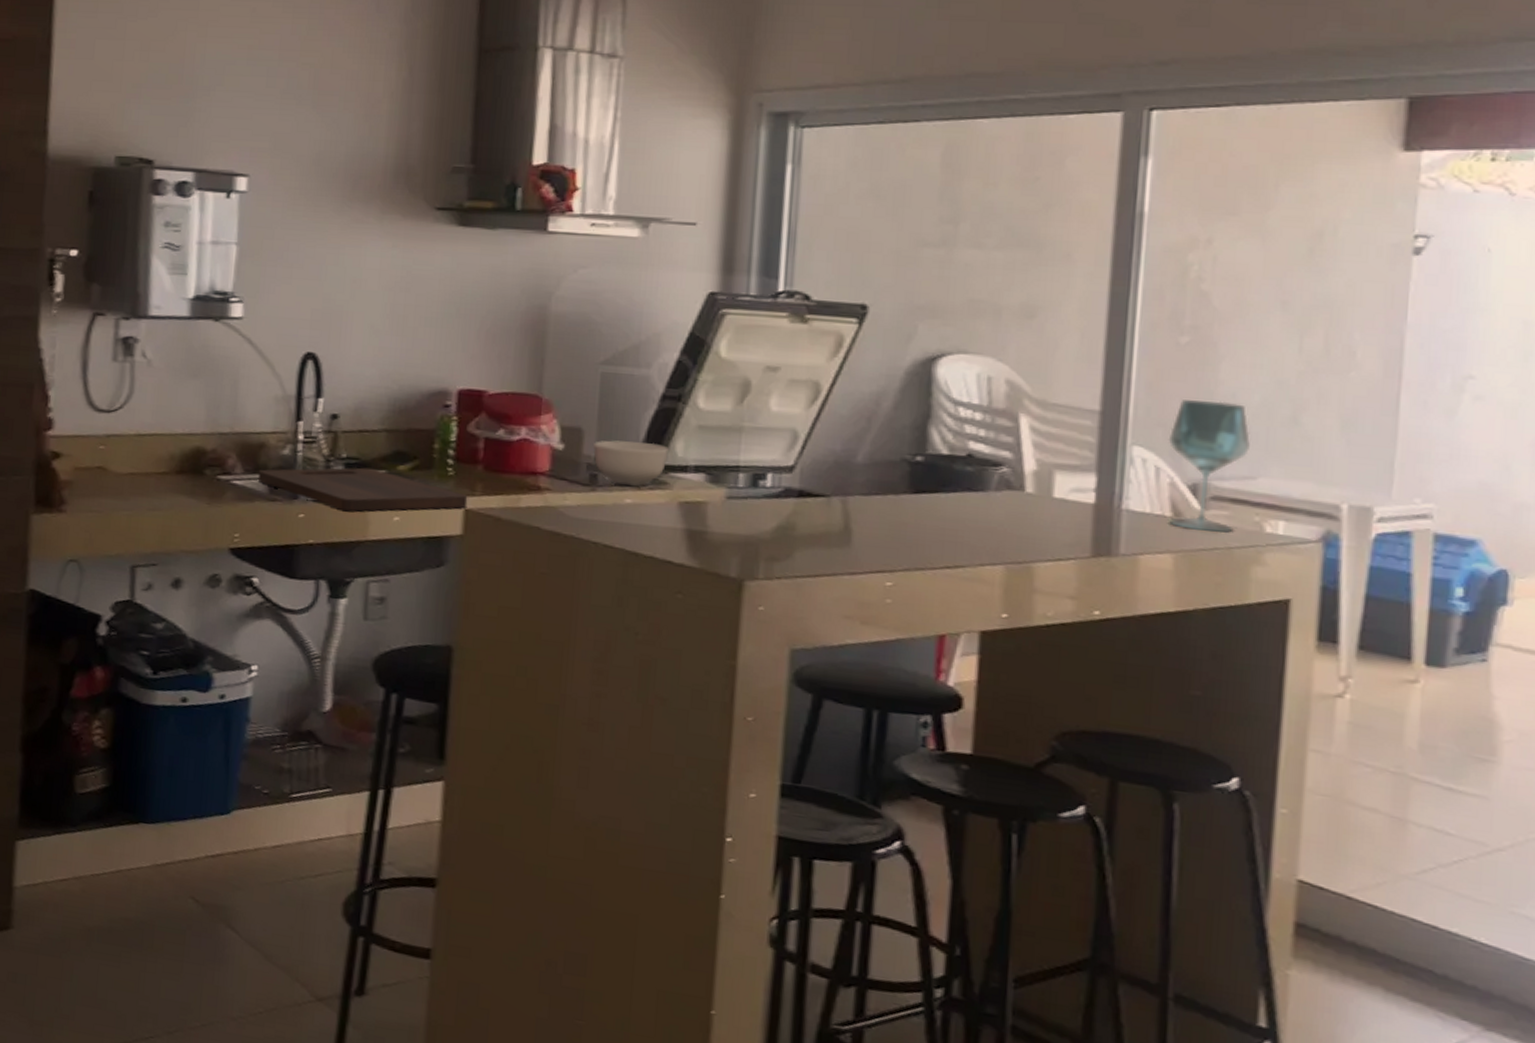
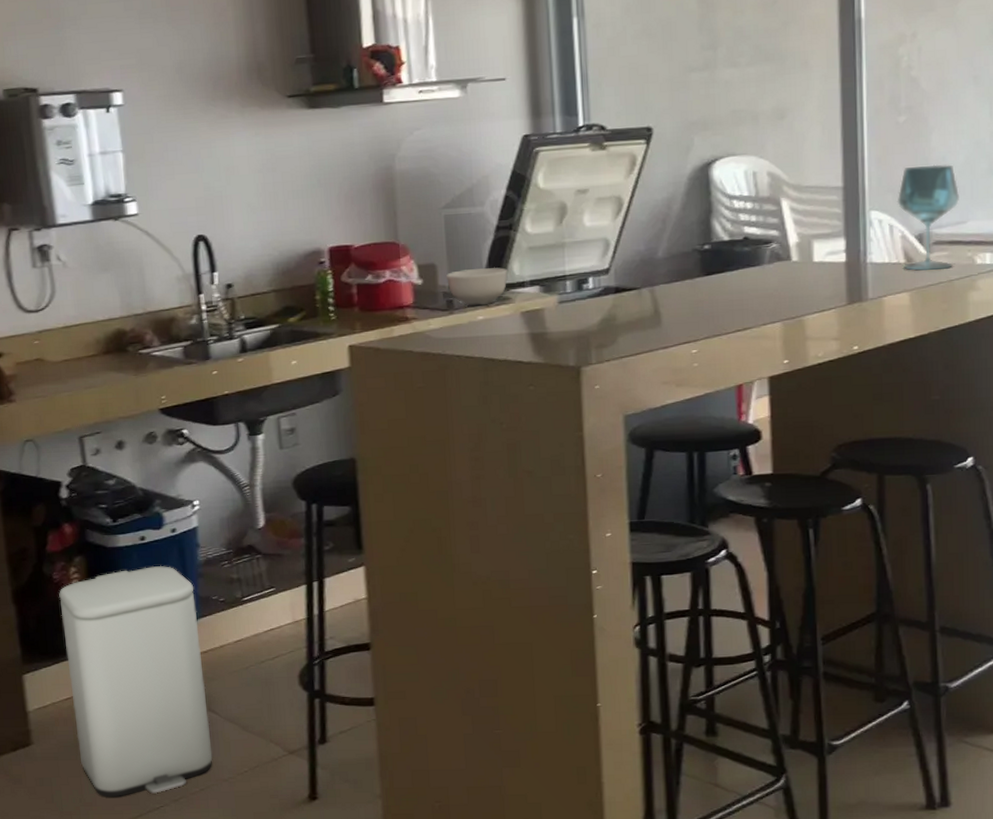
pedal bin: none [65,734,235,1021] -> present [59,565,213,798]
cutting board: present [257,467,468,512] -> none [172,324,351,363]

